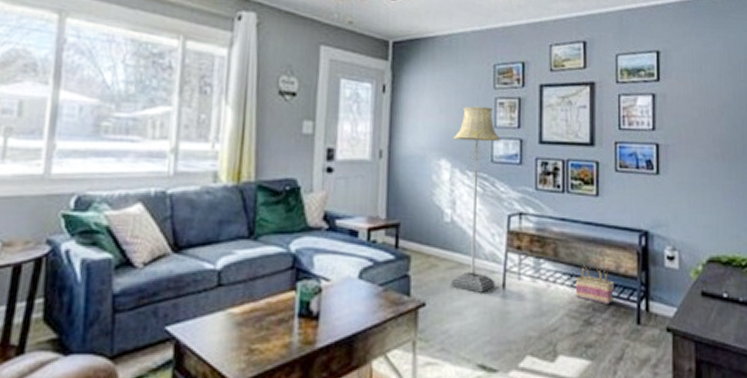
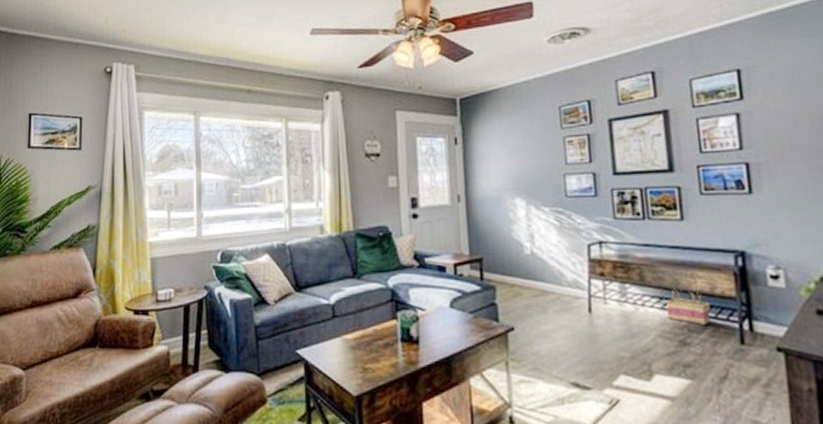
floor lamp: present [450,106,501,293] -> none [526,146,581,317]

